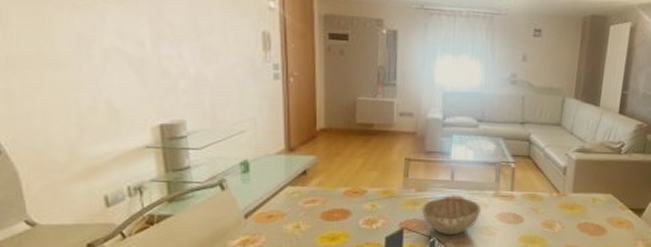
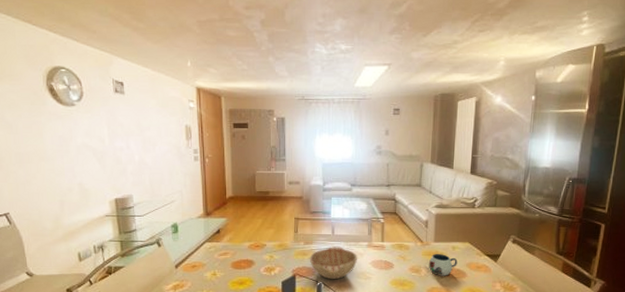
mug: none [564,206,598,232] -> present [428,254,458,276]

